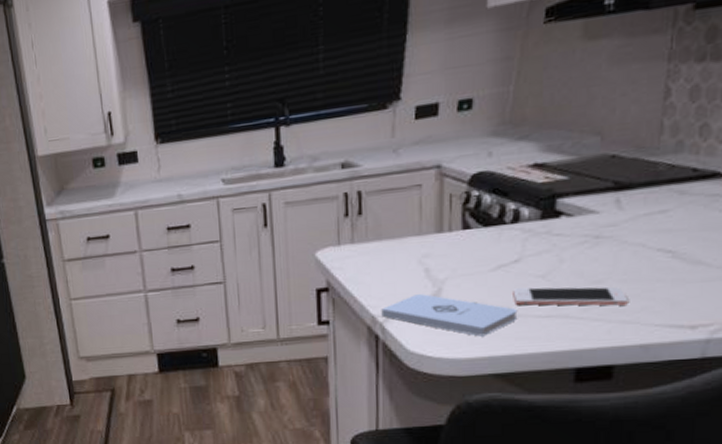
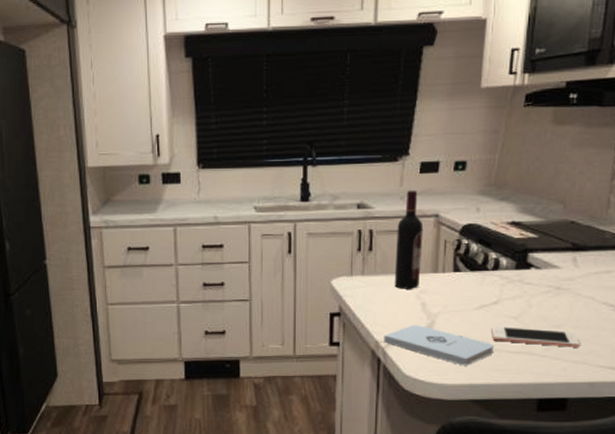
wine bottle: none [390,139,423,255] -> present [394,190,424,289]

